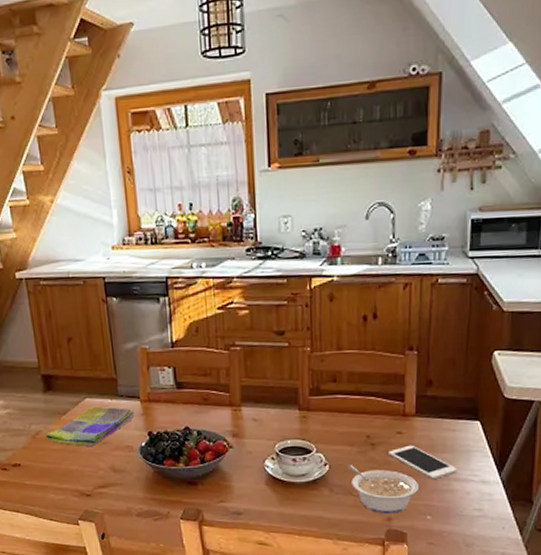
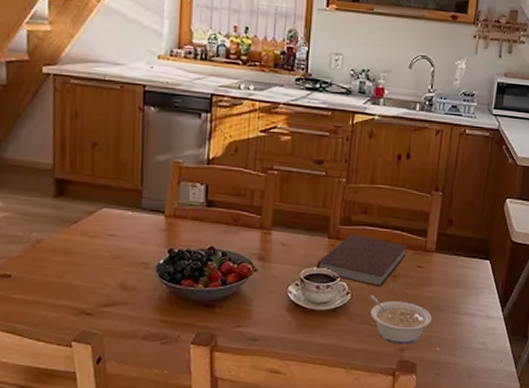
dish towel: present [45,406,135,447] -> none [47,217,156,261]
notebook: none [290,403,385,457] -> present [316,233,408,287]
cell phone: present [388,445,458,479] -> none [407,279,467,312]

